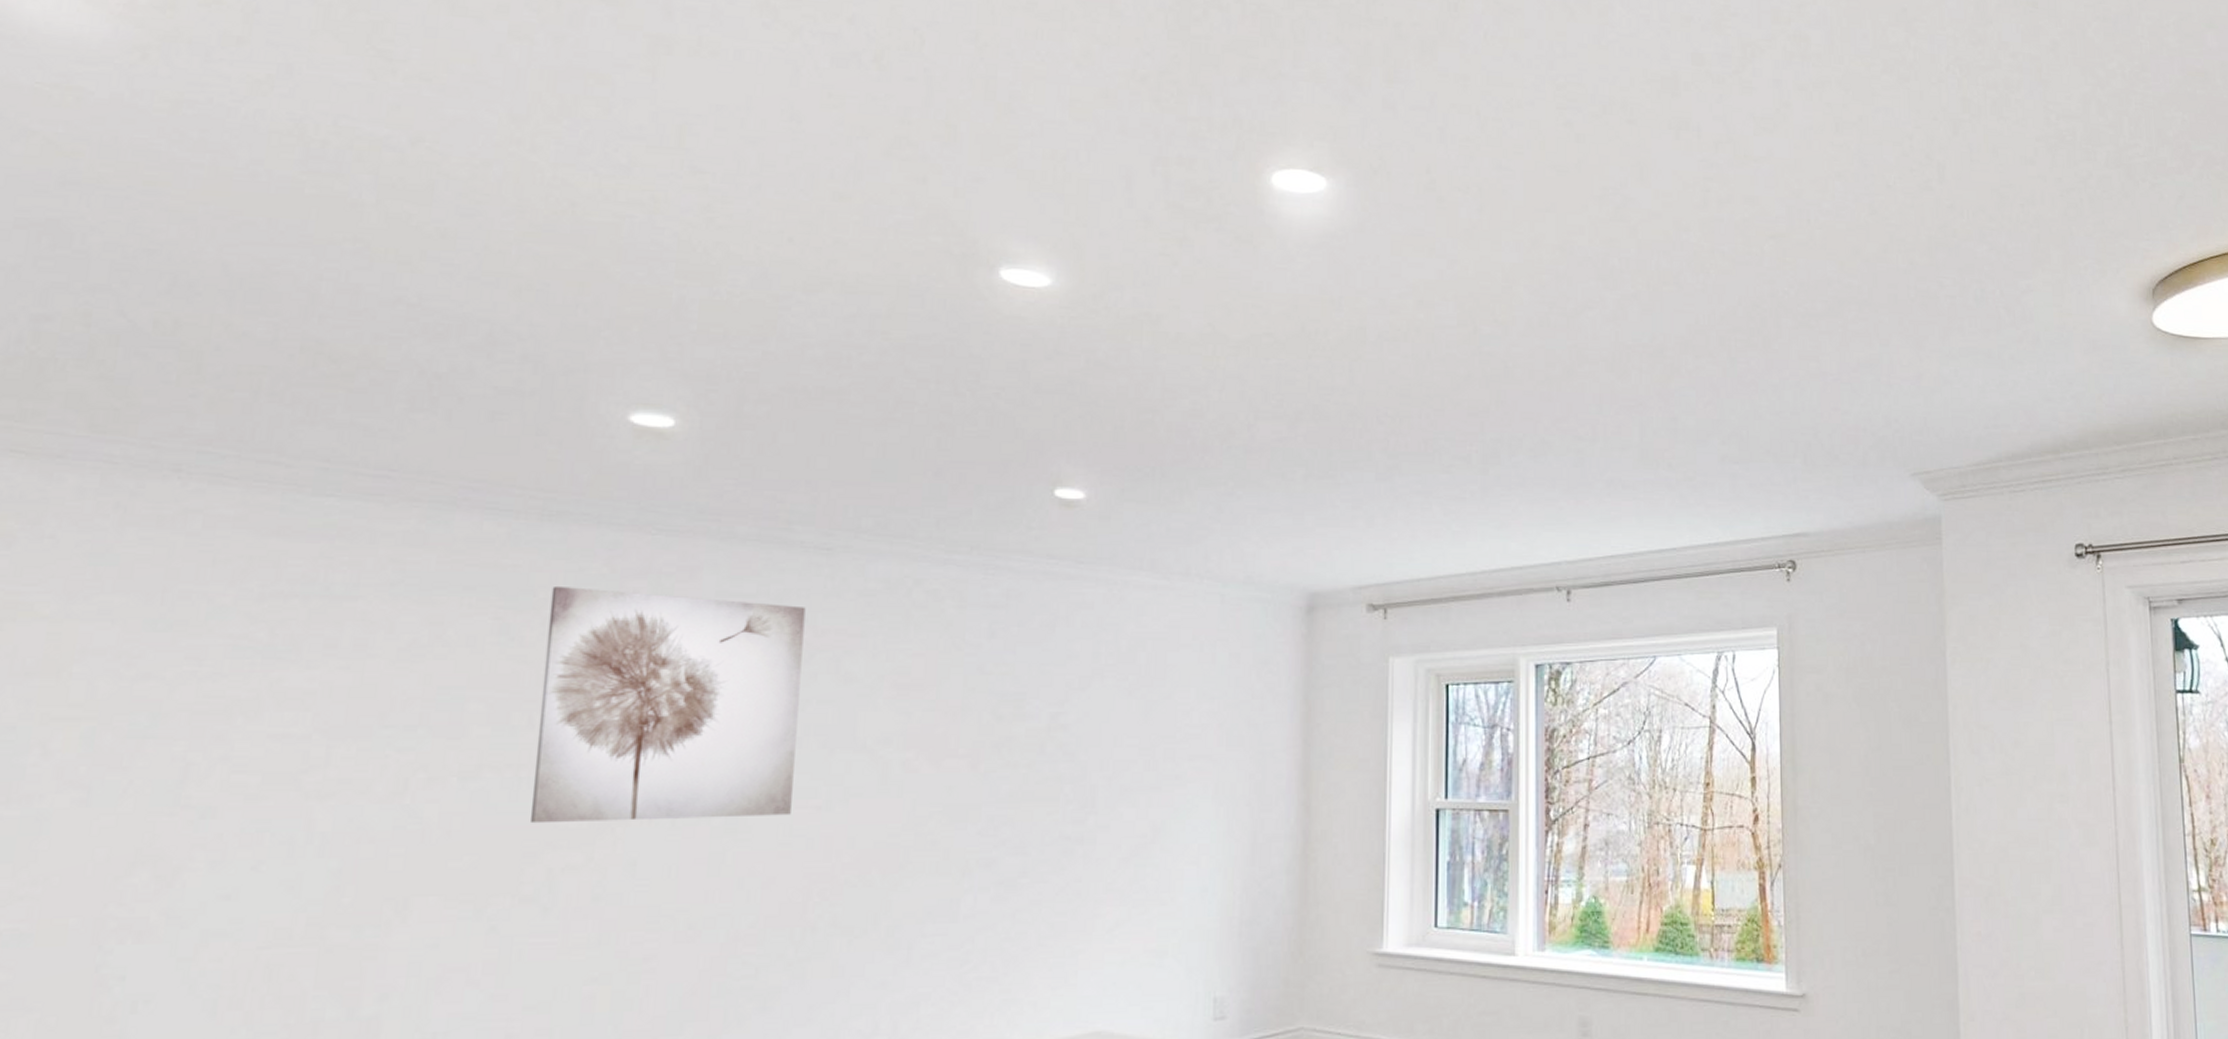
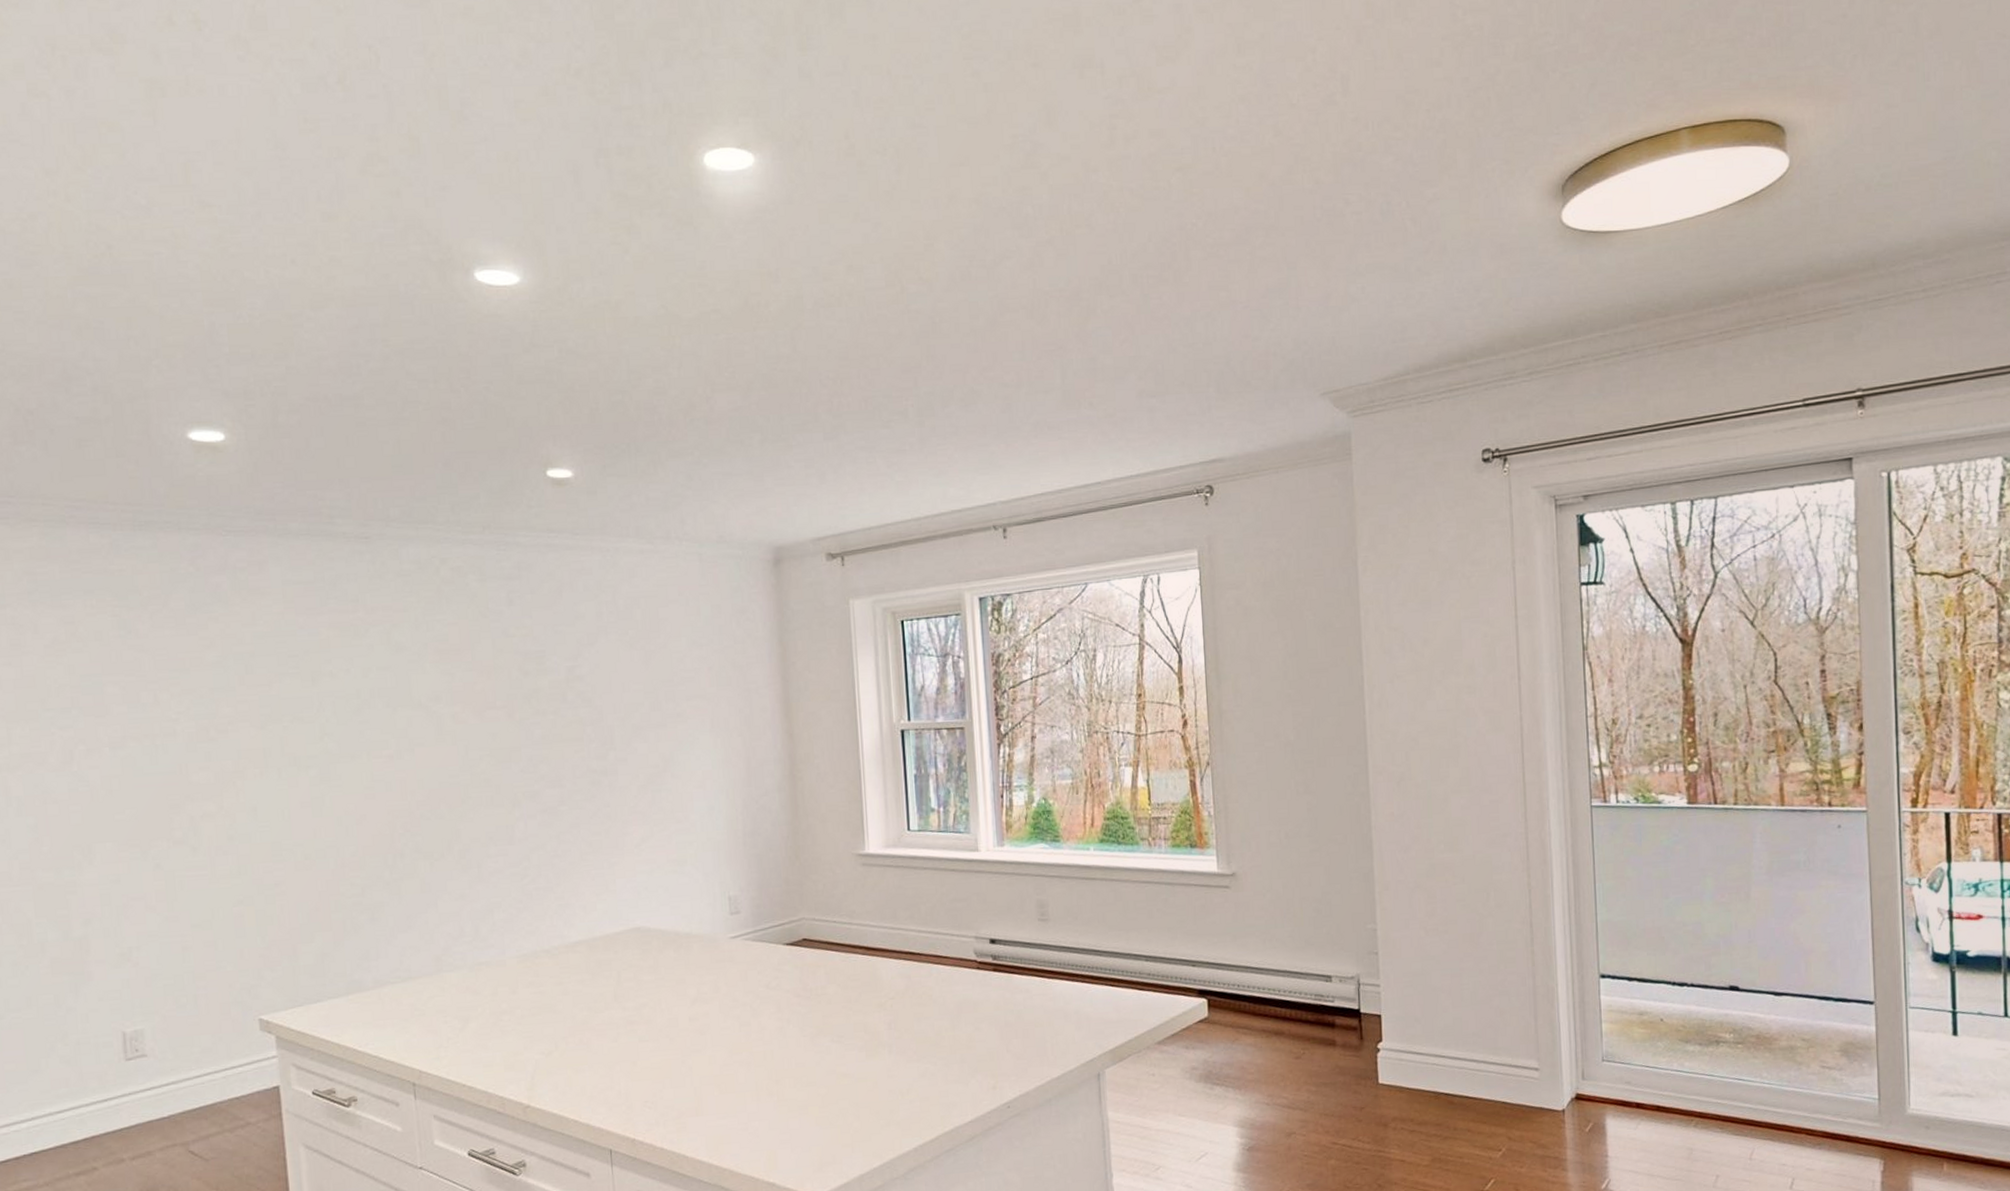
wall art: present [529,585,806,824] -> none [152,584,370,782]

